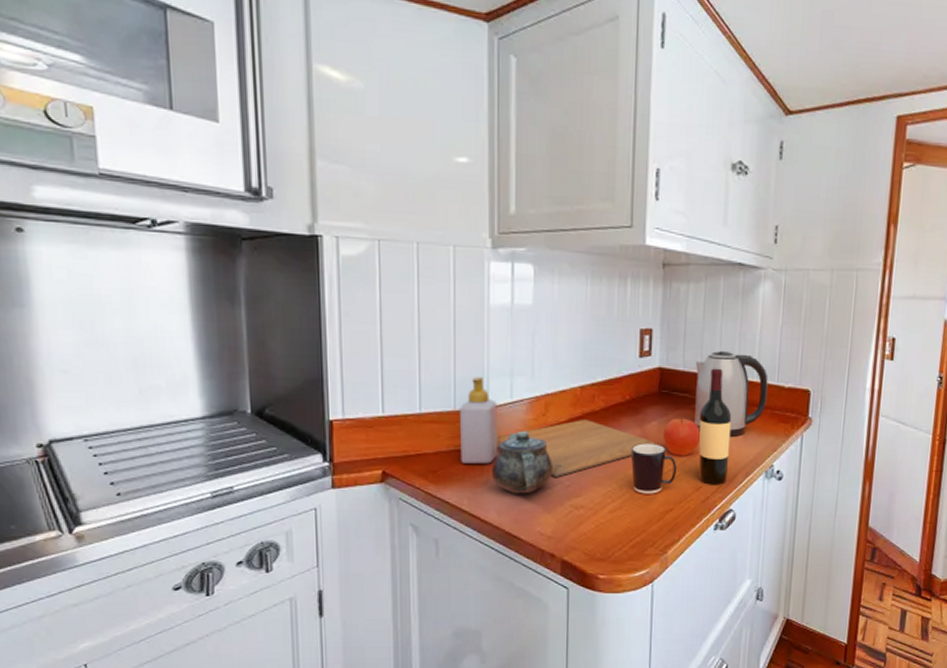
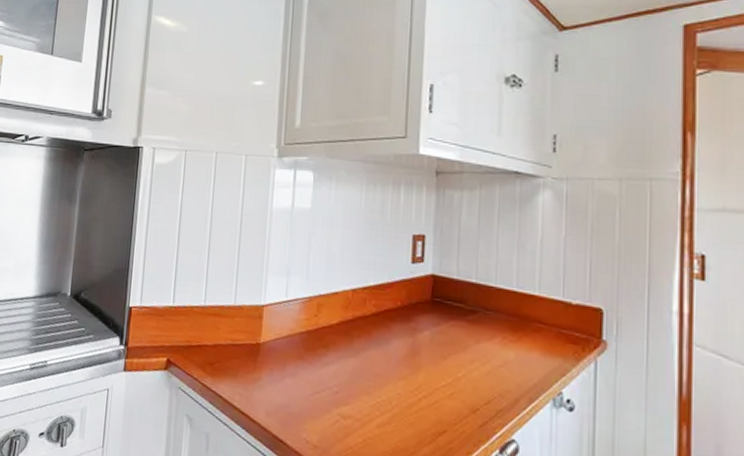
soap bottle: present [459,376,499,464] -> none [236,273,273,361]
teapot: present [492,430,553,494] -> none [263,329,322,396]
chopping board: present [497,418,658,478] -> none [270,322,430,383]
mug: present [630,443,677,494] -> none [401,353,451,412]
fruit: present [662,418,701,456] -> none [435,329,478,372]
kettle: present [693,350,769,437] -> none [468,260,552,356]
wine bottle: present [698,368,732,485] -> none [474,278,512,410]

